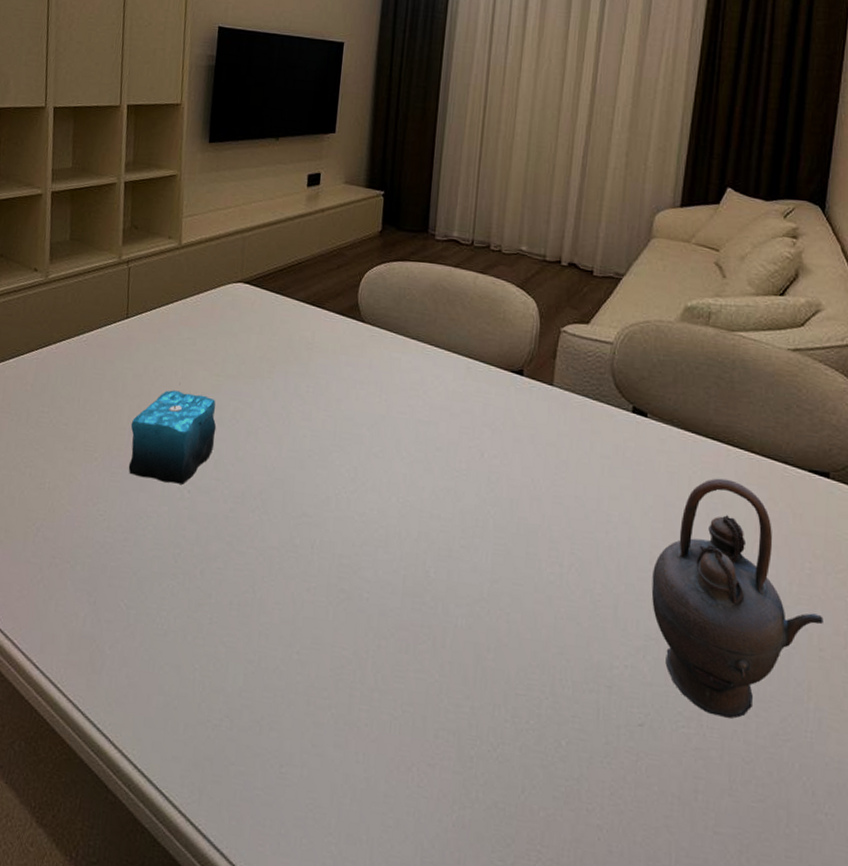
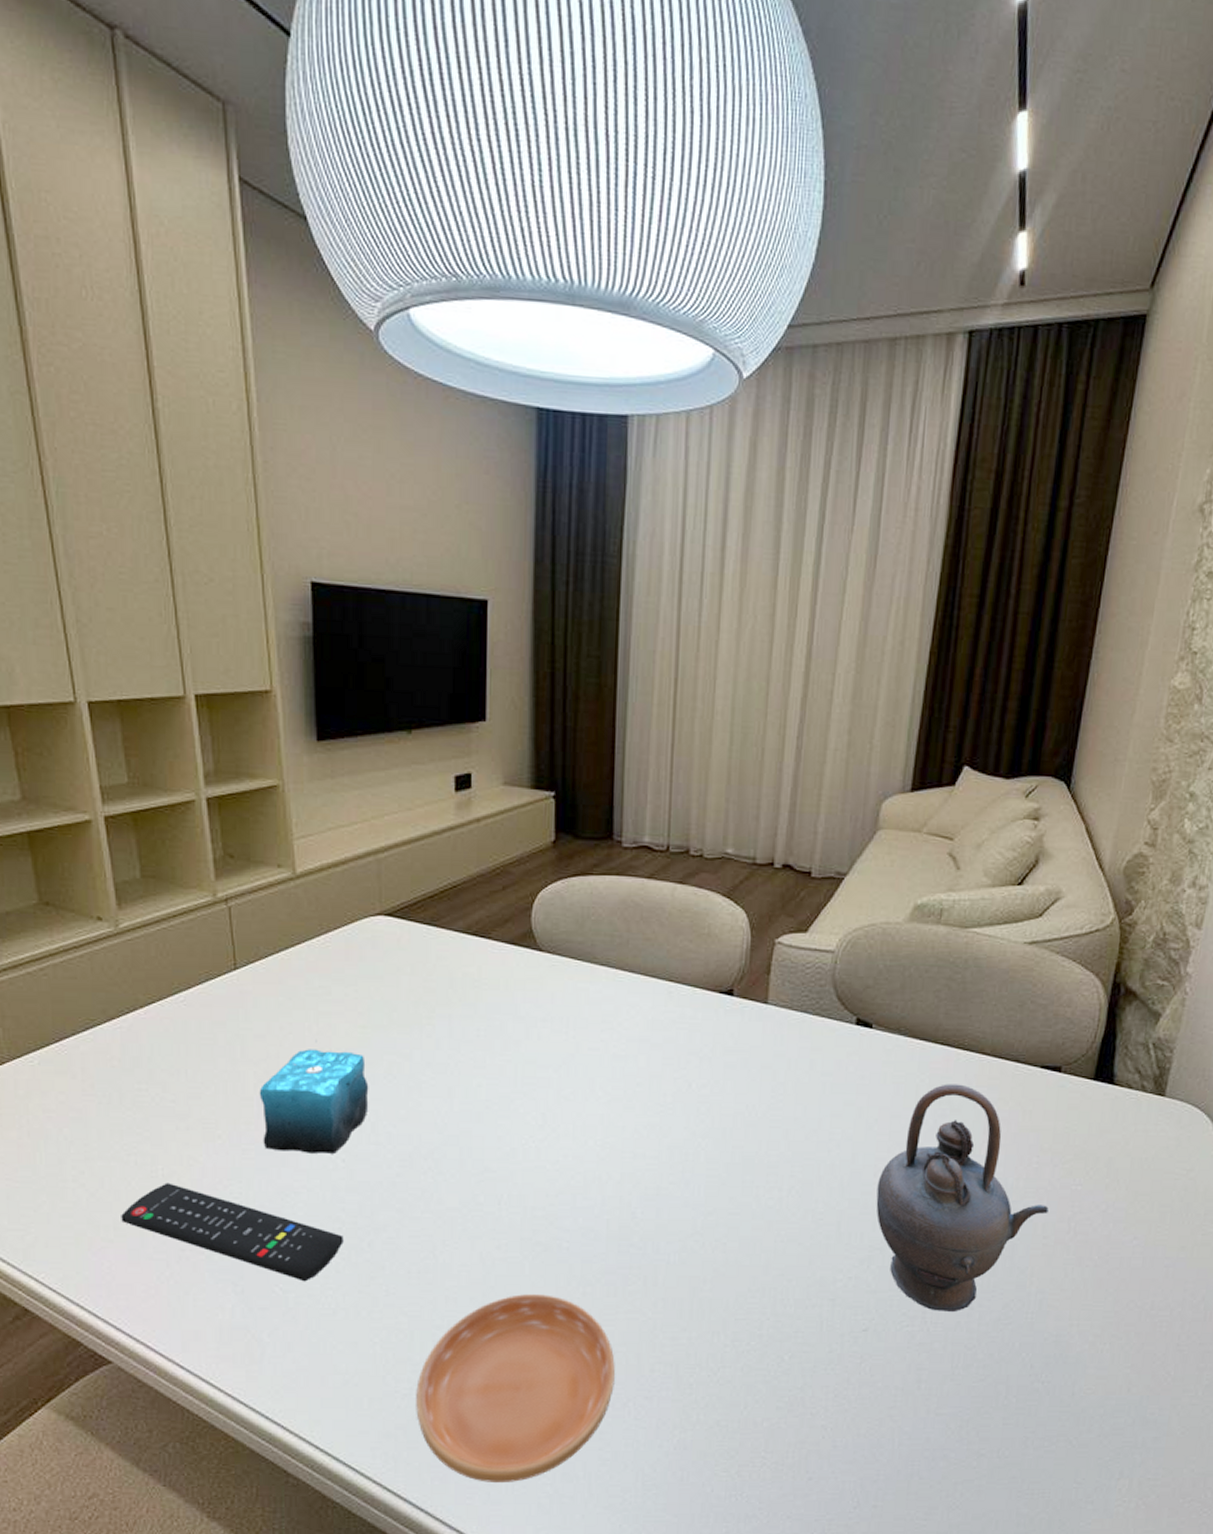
remote control: none [11,495,181,601] -> present [121,1183,344,1282]
saucer: none [223,639,403,836] -> present [416,1294,615,1482]

